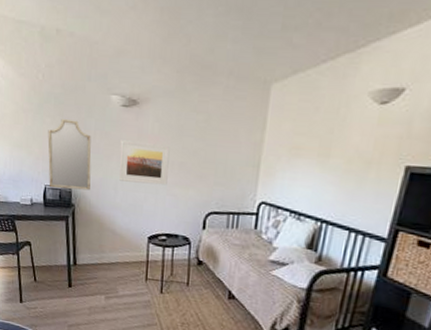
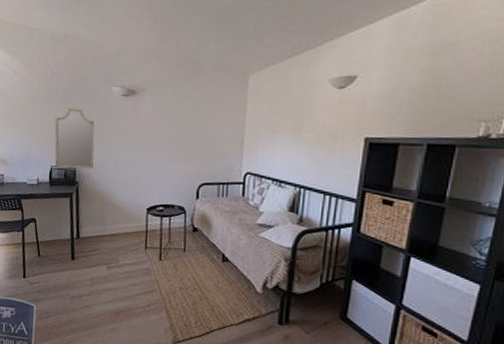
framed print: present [119,140,170,186] -> none [120,124,165,162]

